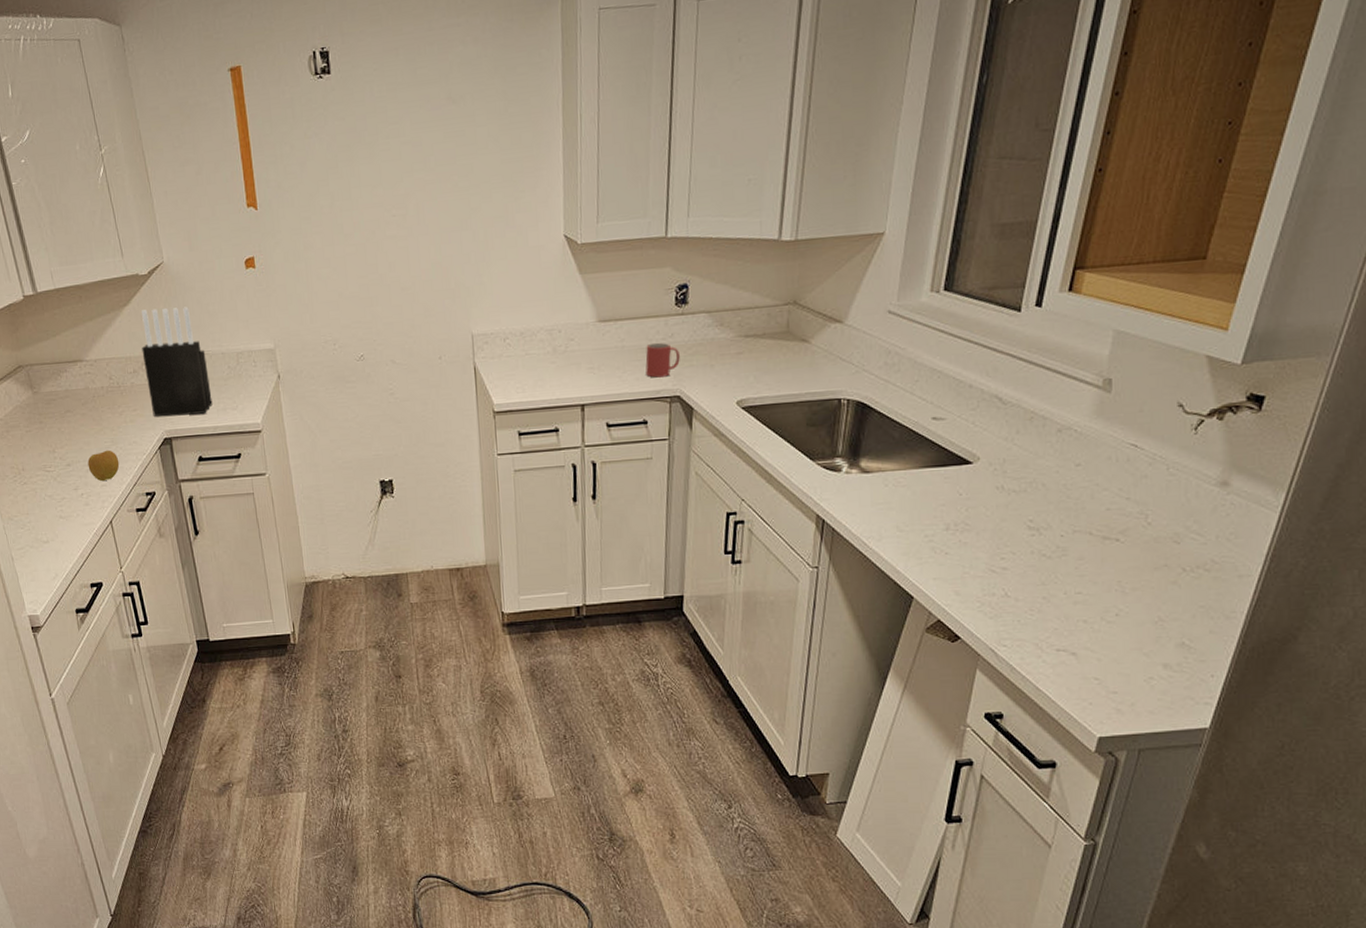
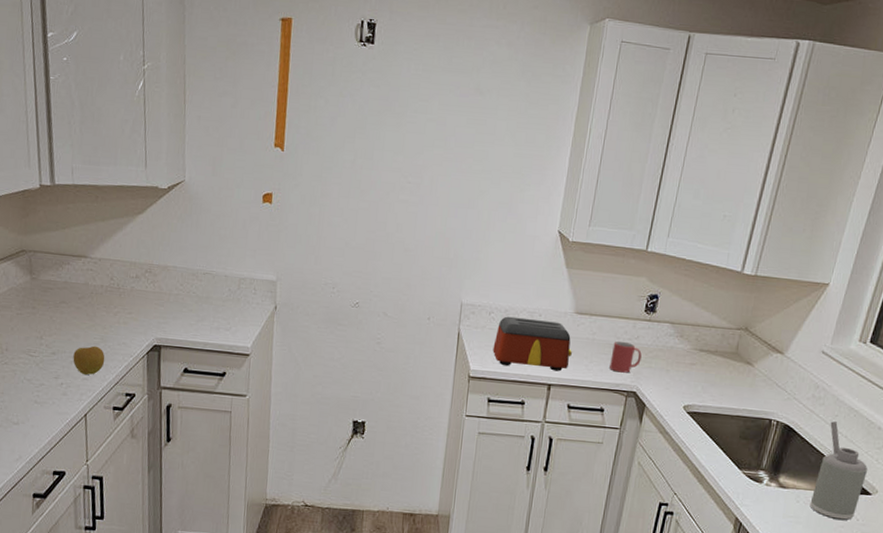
knife block: present [142,306,213,417] -> none [147,221,210,329]
toaster: none [514,335,602,394] -> present [493,316,572,372]
soap dispenser: none [901,388,965,499] -> present [810,421,868,521]

